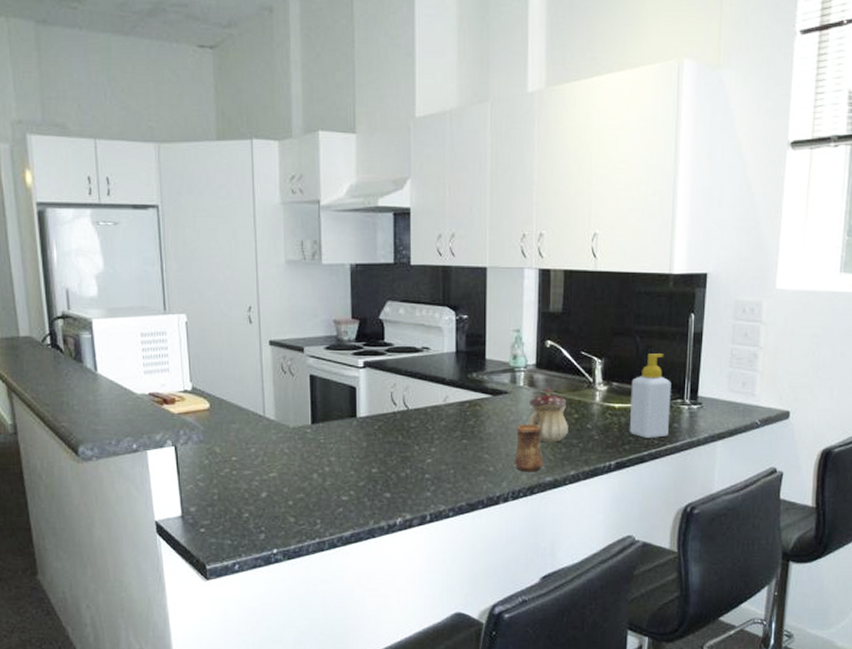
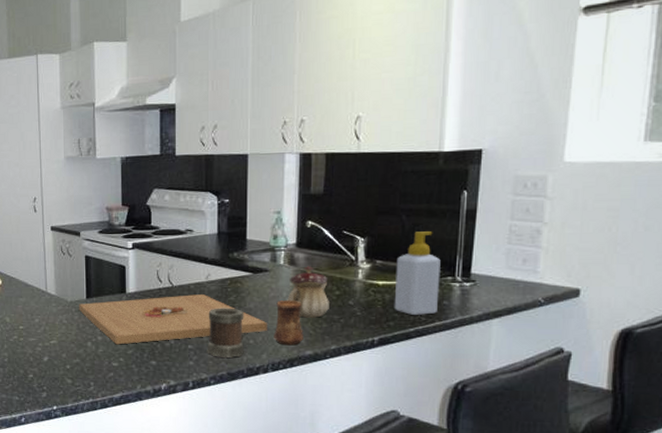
platter: none [303,419,507,476] -> present [79,294,267,345]
mug: none [445,433,485,487] -> present [207,308,245,358]

